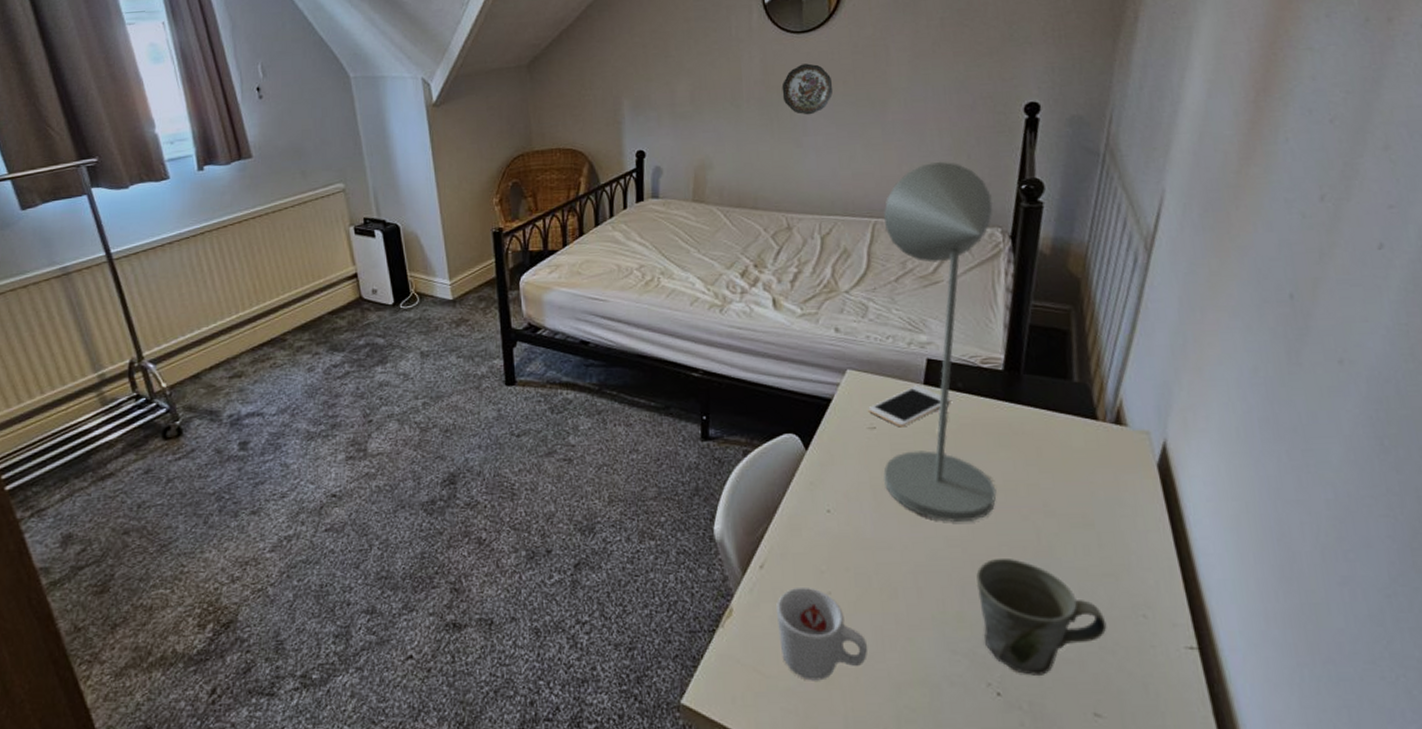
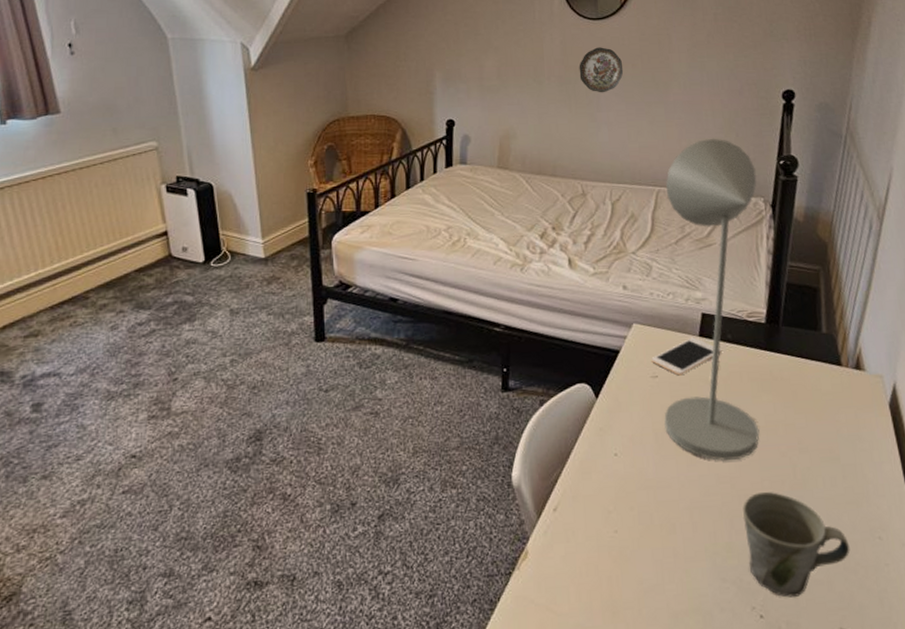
cup: present [775,586,868,681] -> none [567,526,650,616]

